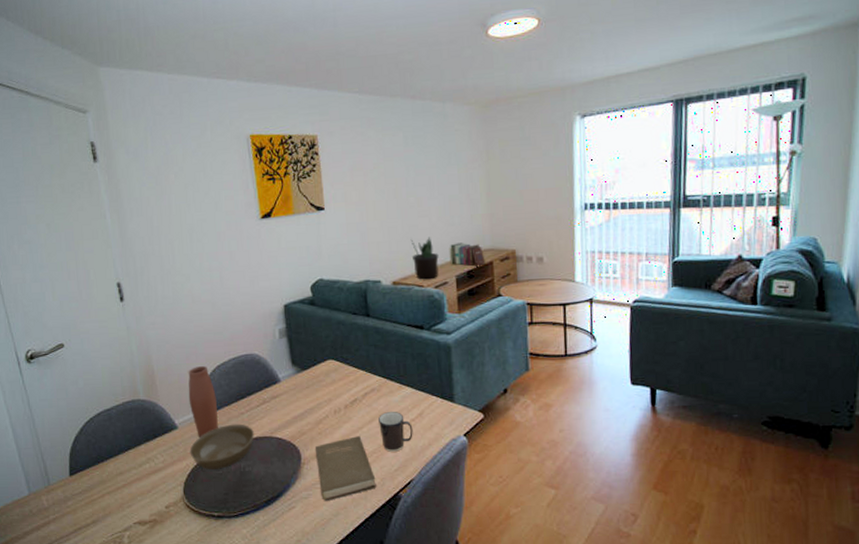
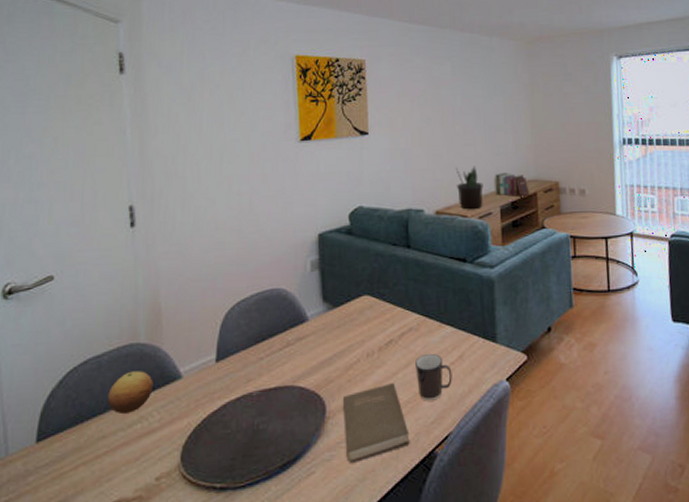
fruit: none [120,422,155,457] -> present [107,371,153,415]
vase: present [188,366,218,437] -> none [199,303,233,389]
bowl: present [189,424,254,469] -> none [193,371,273,429]

